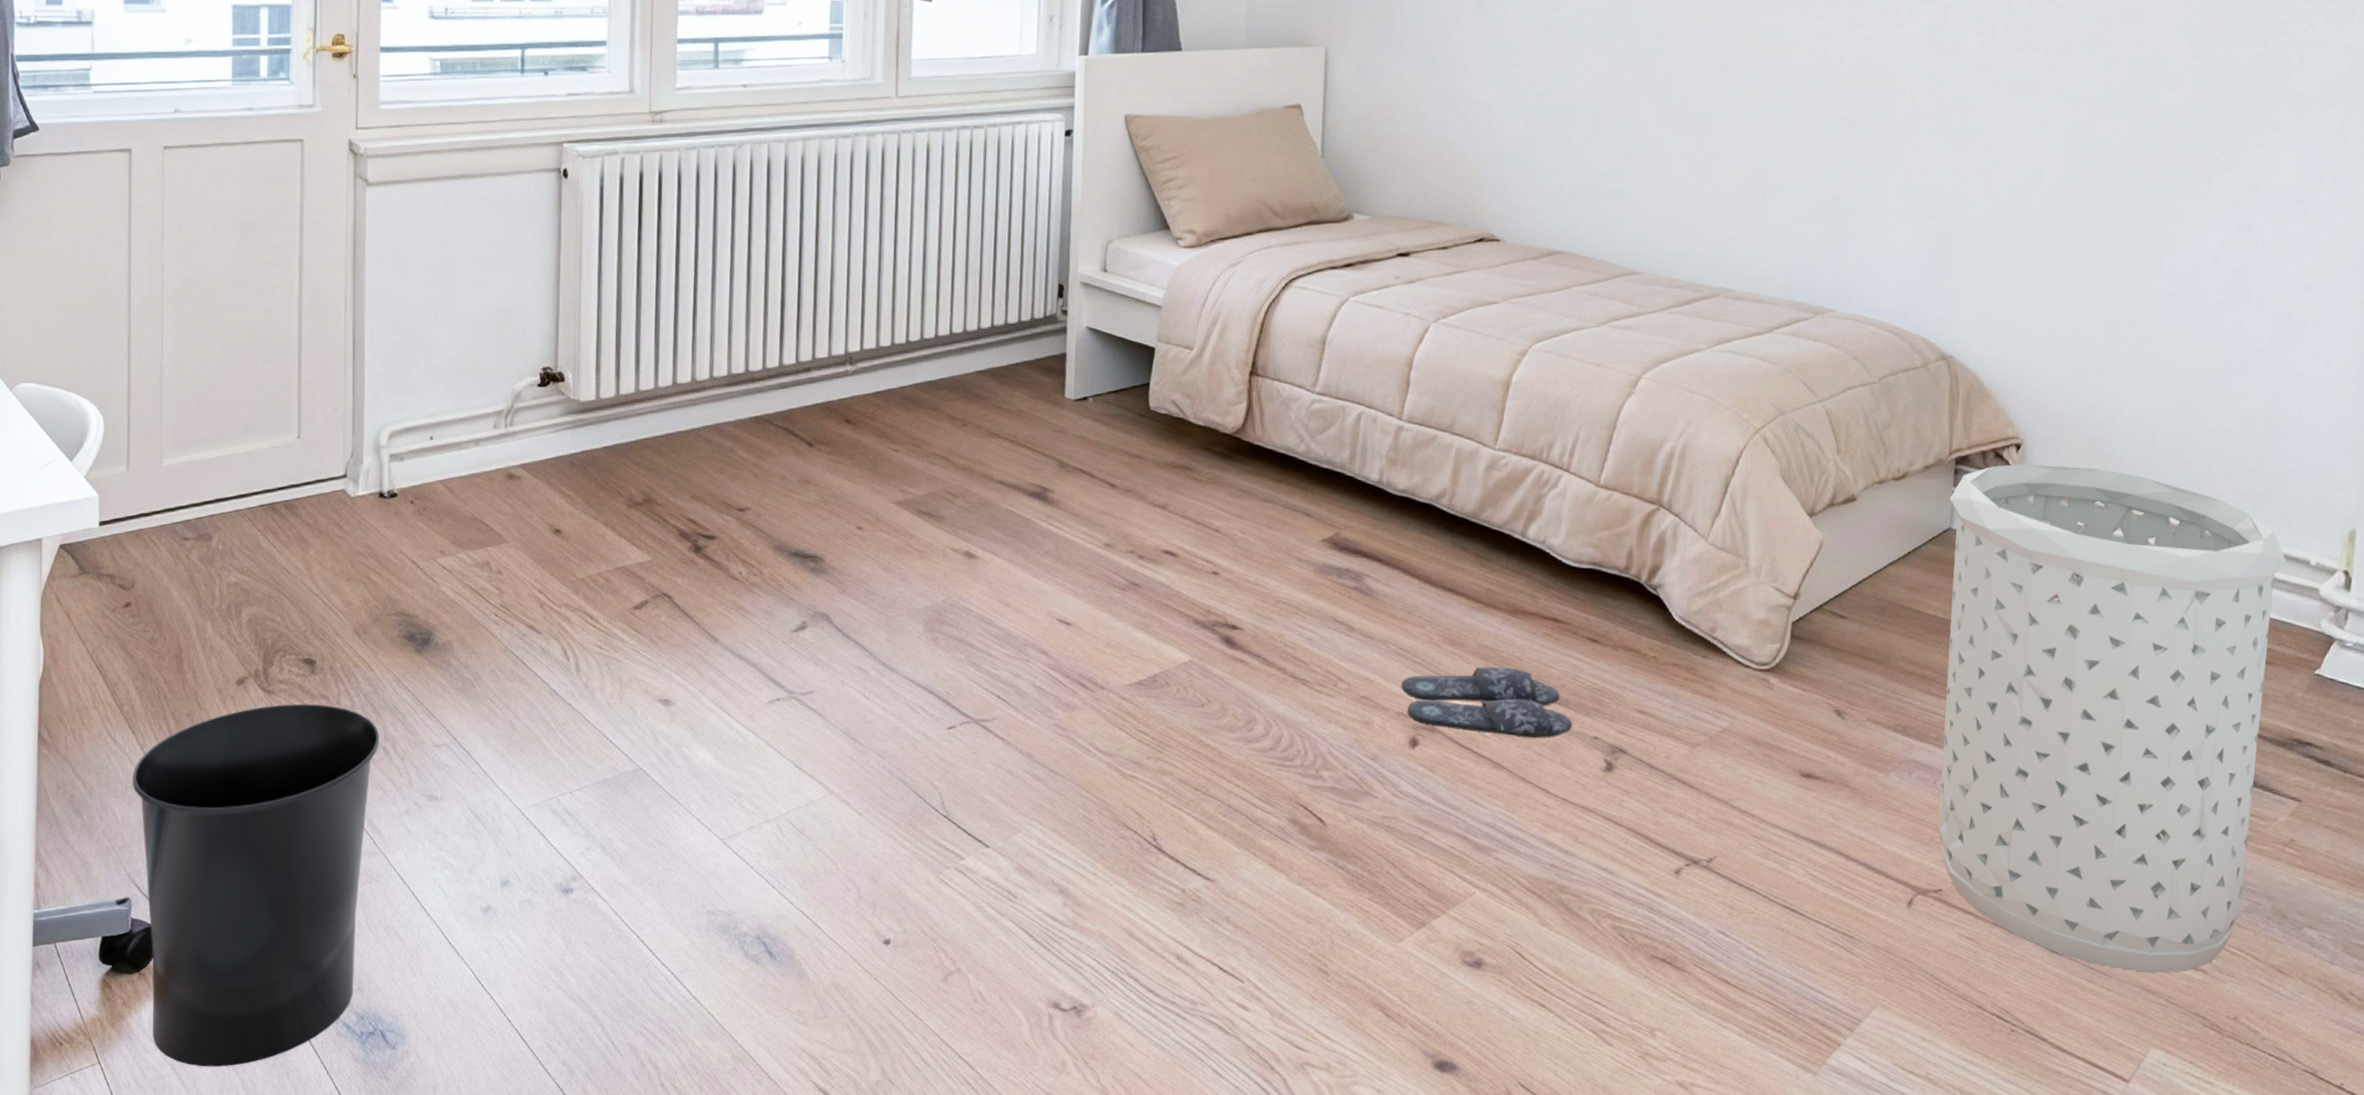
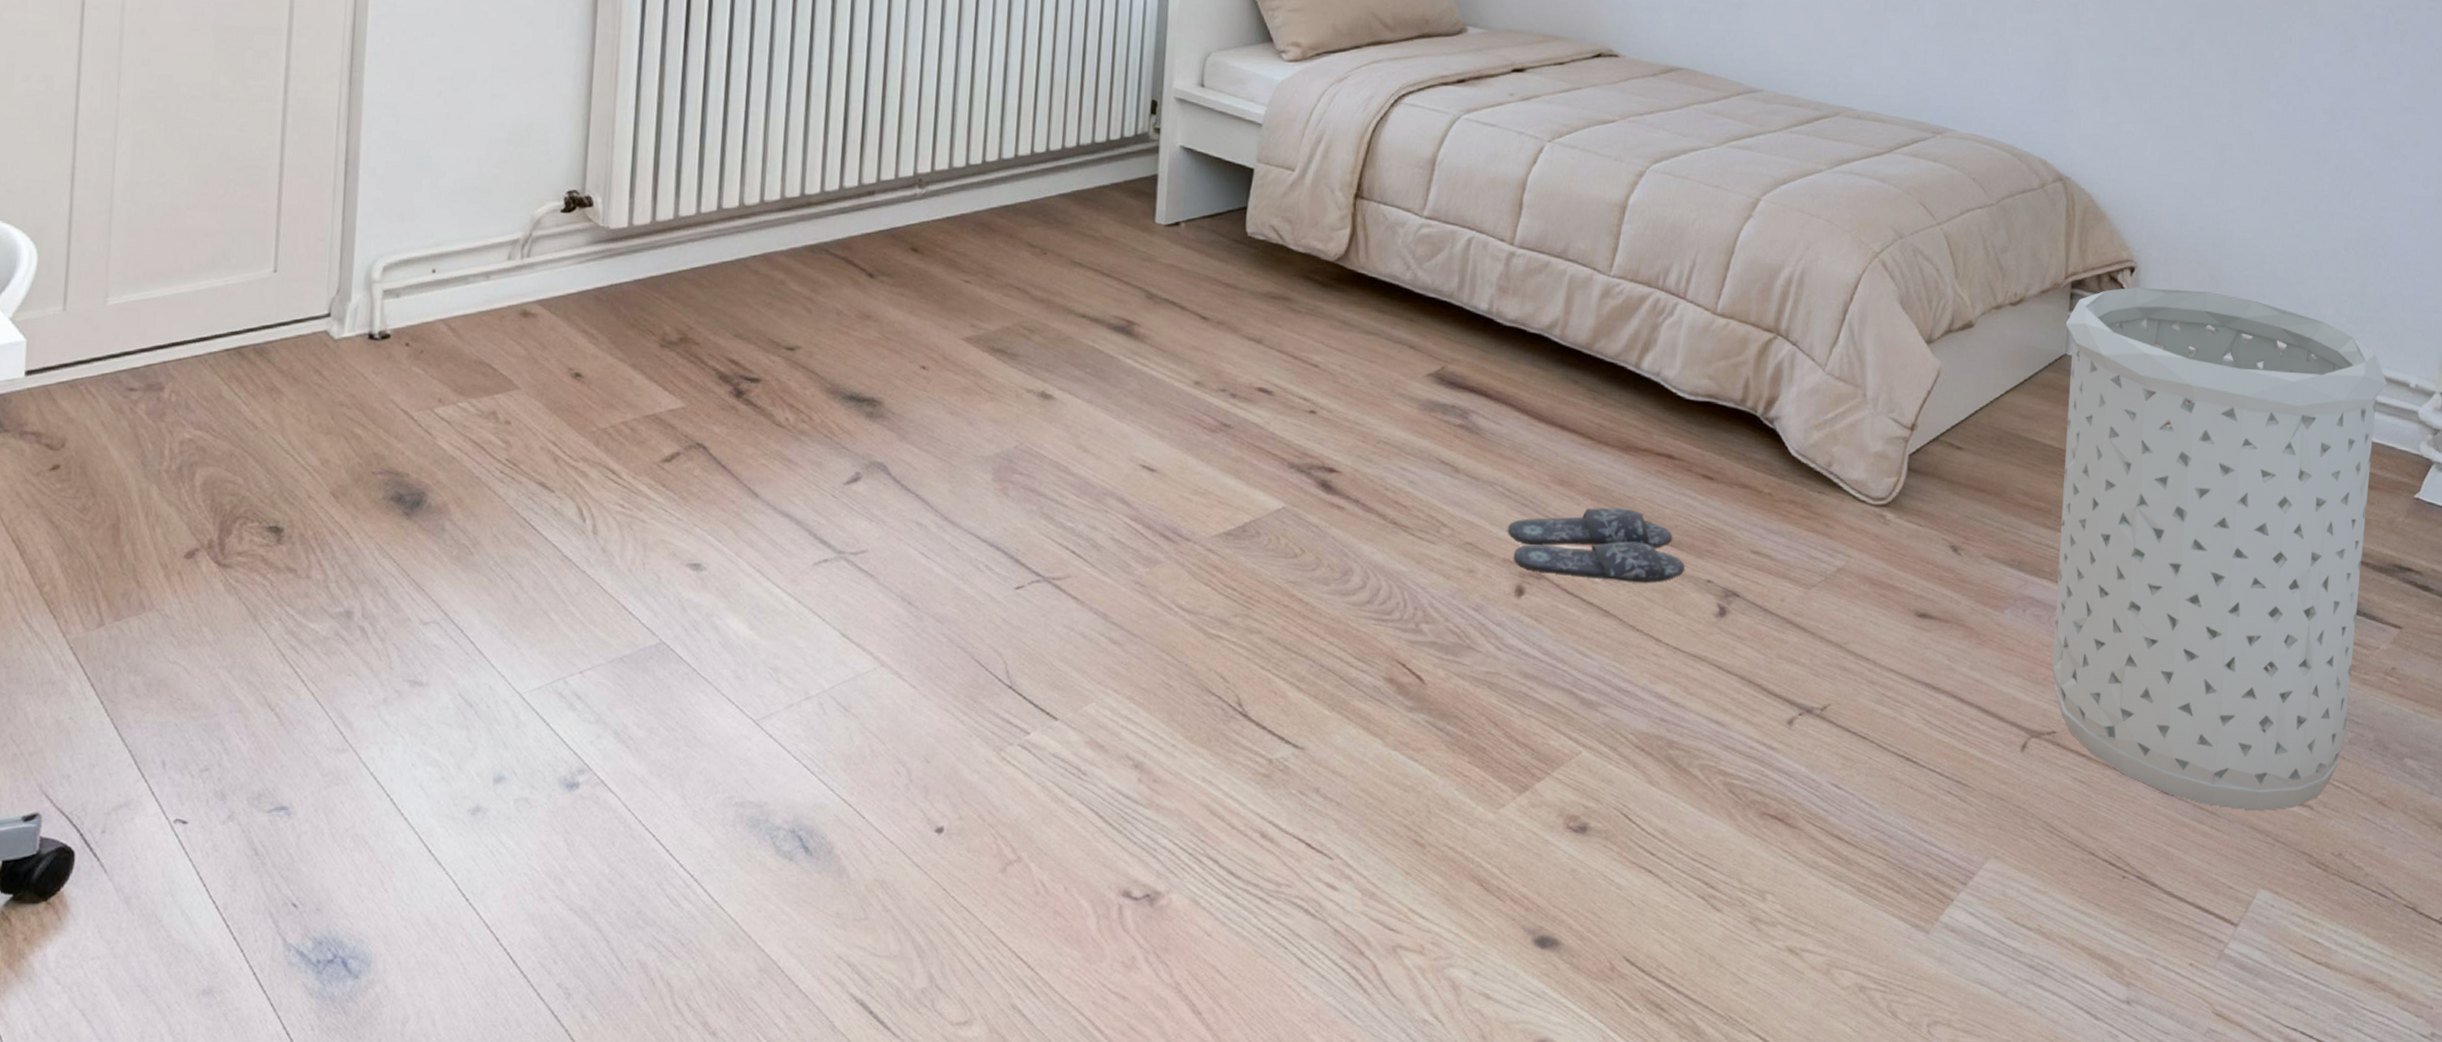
waste bin: present [132,703,380,1067] -> none [49,578,356,1010]

